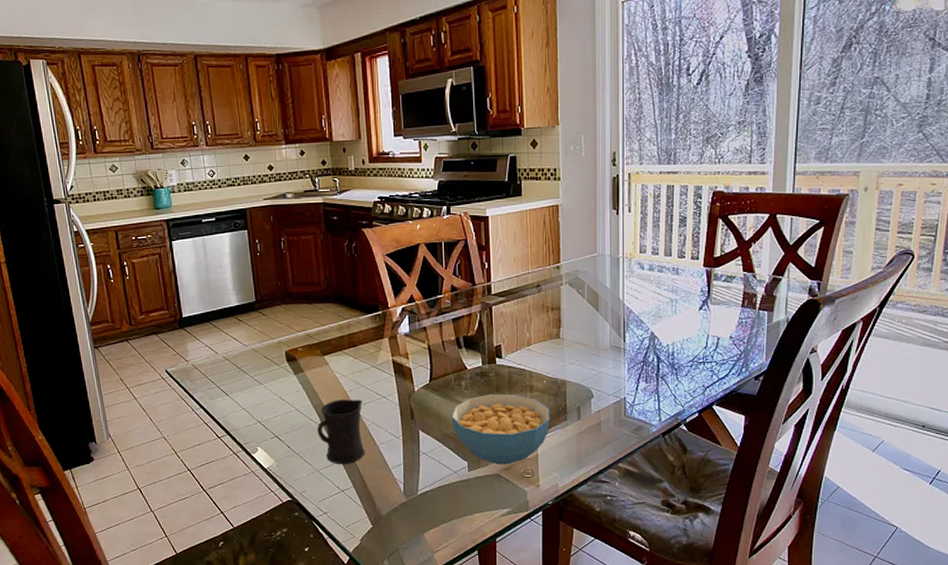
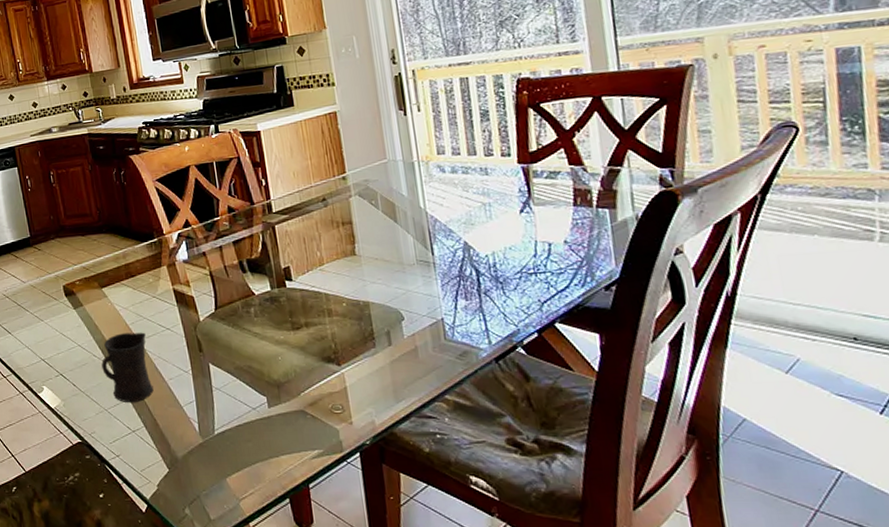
cereal bowl: present [452,393,551,465] -> none [243,320,357,400]

